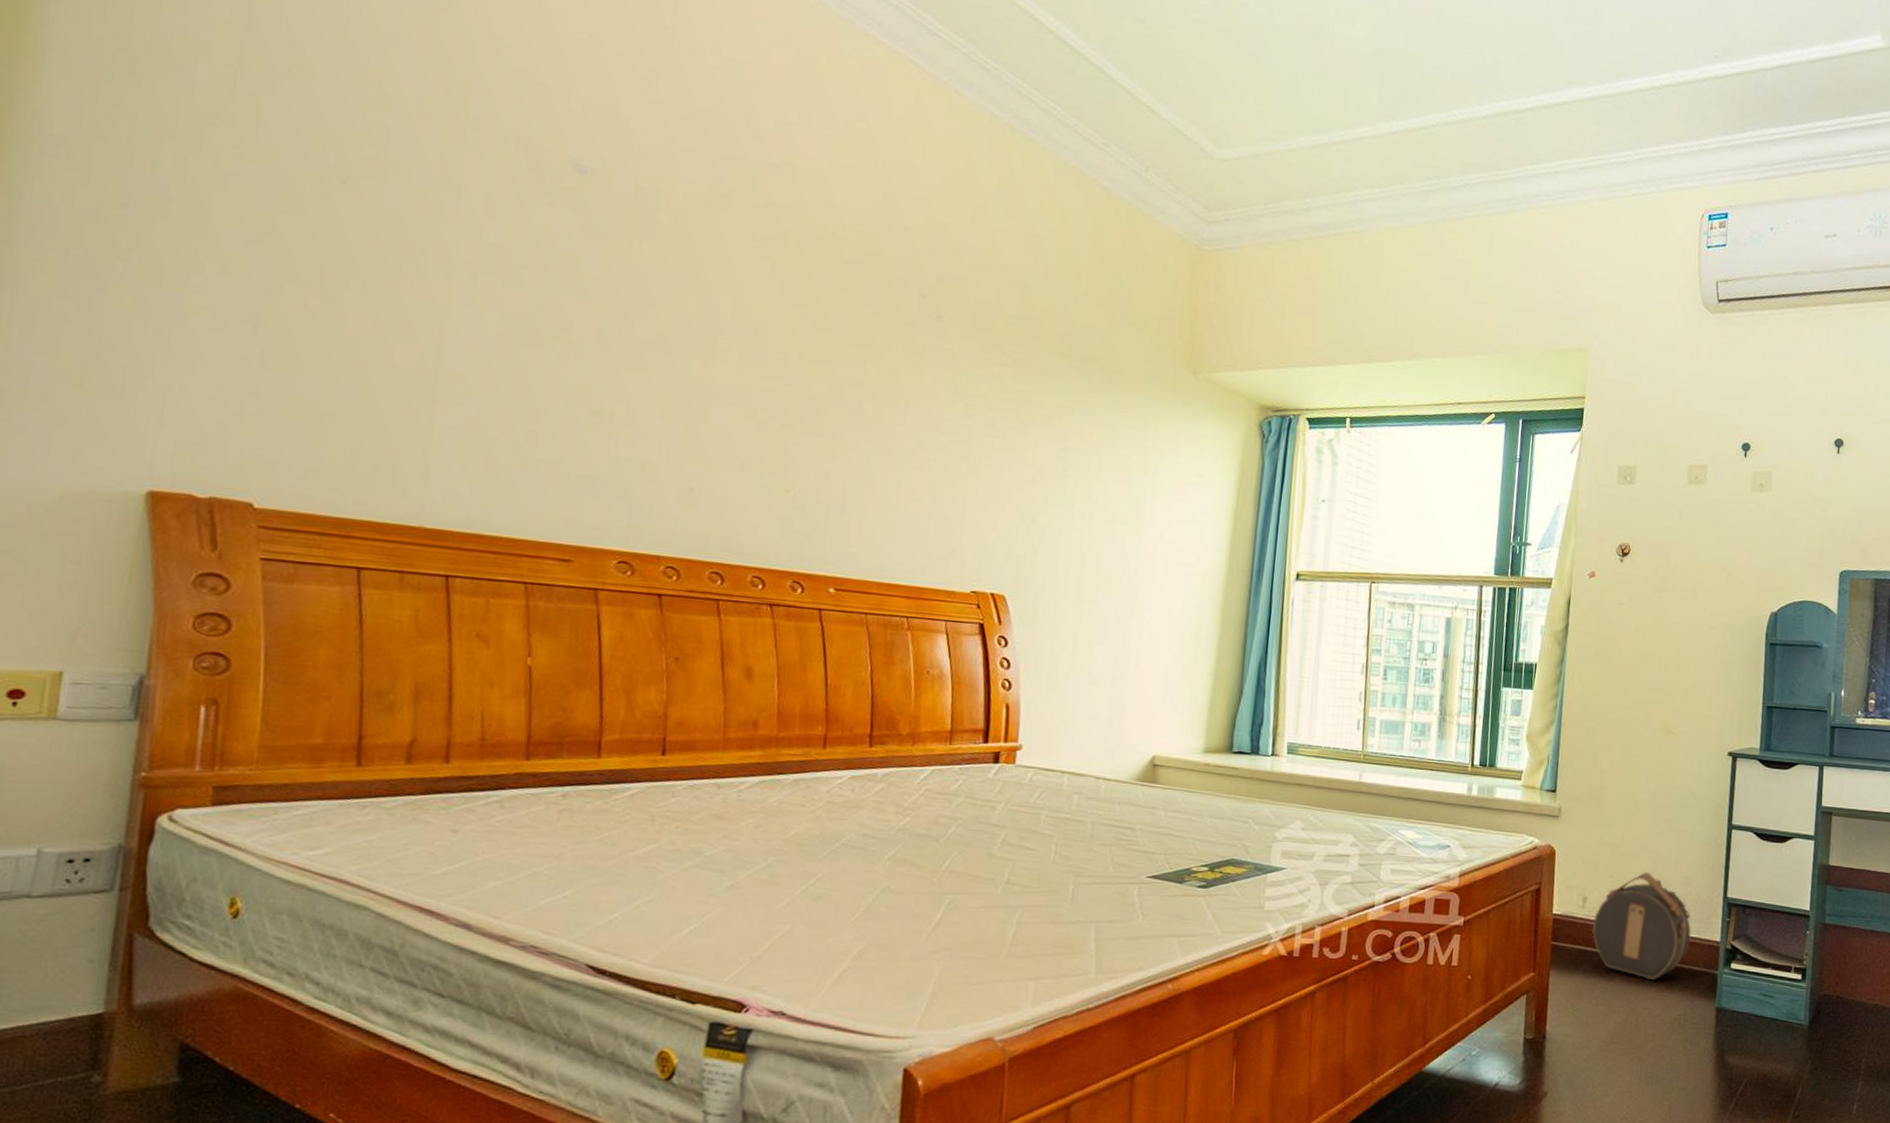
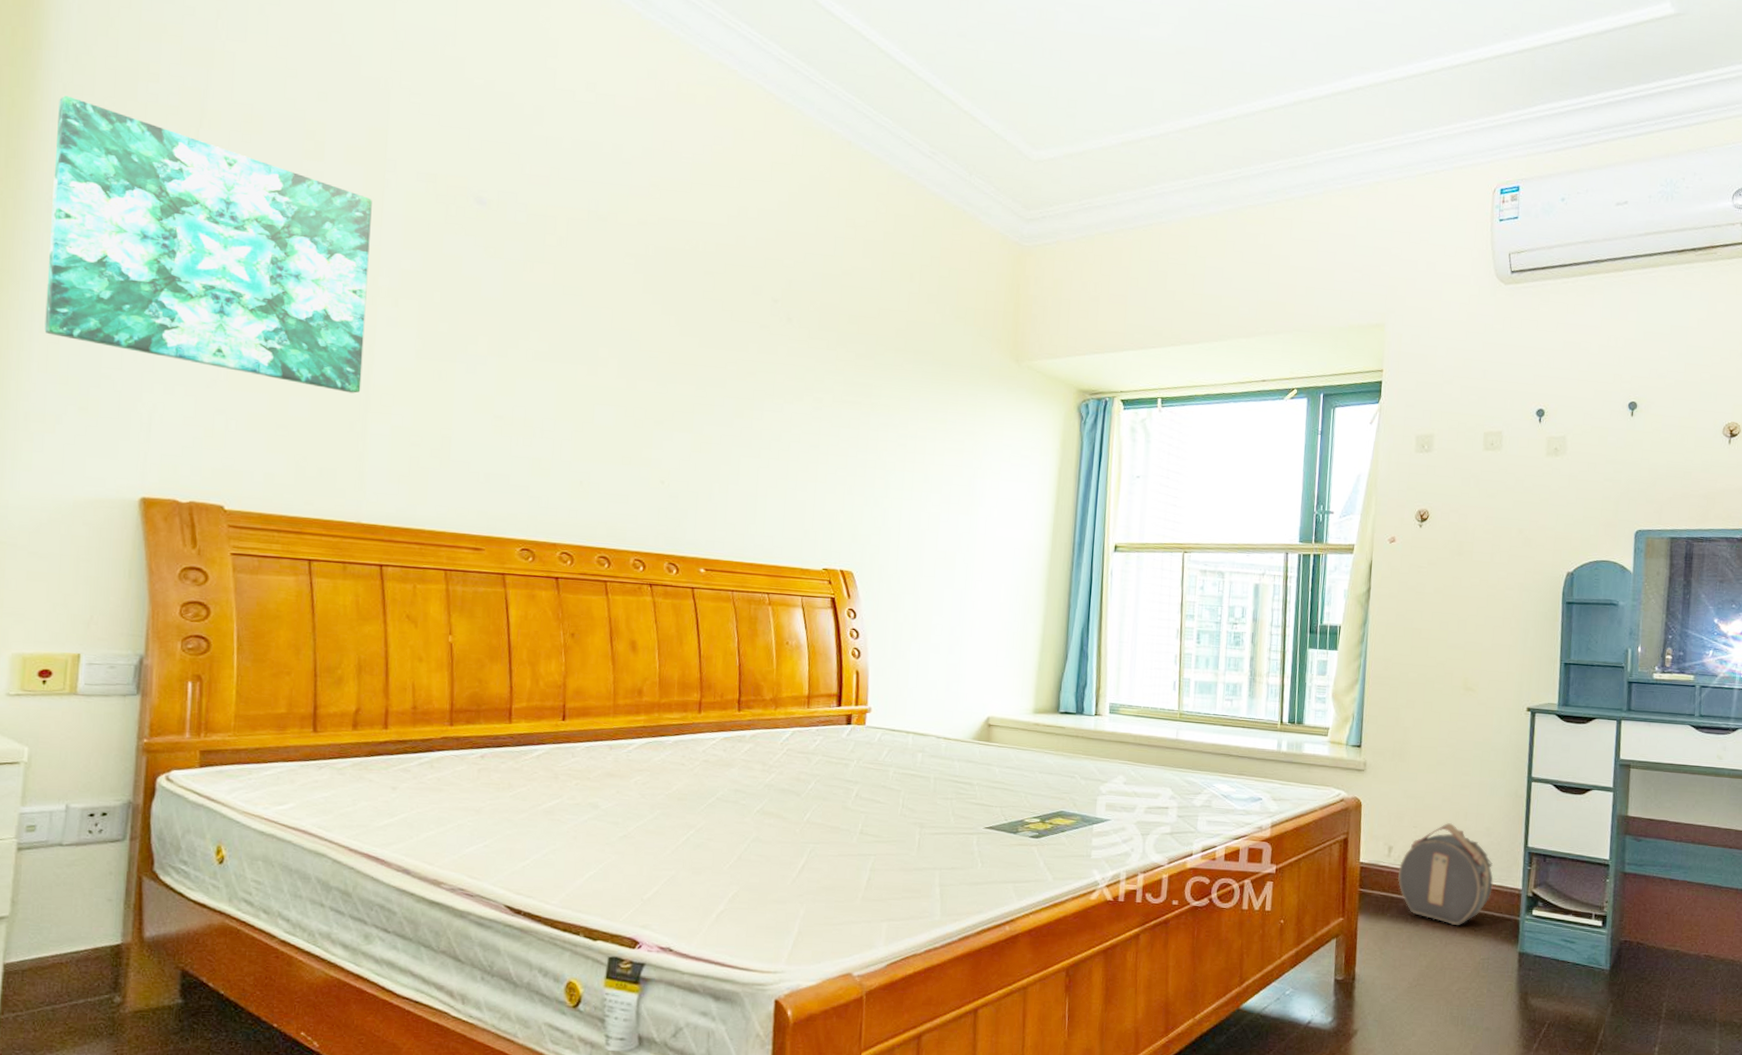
wall art: none [30,21,450,380] -> present [44,96,372,393]

